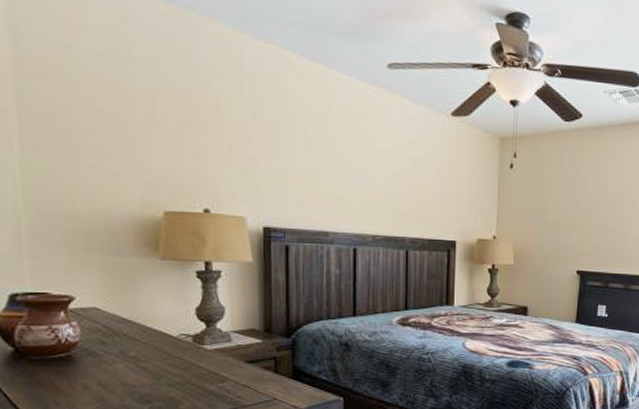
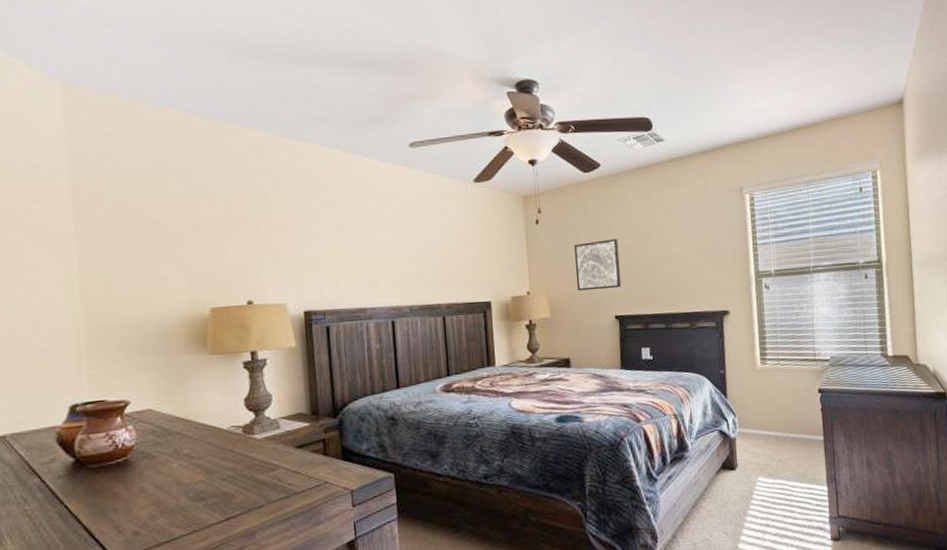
wall art: none [543,193,590,244] -> present [573,239,622,291]

